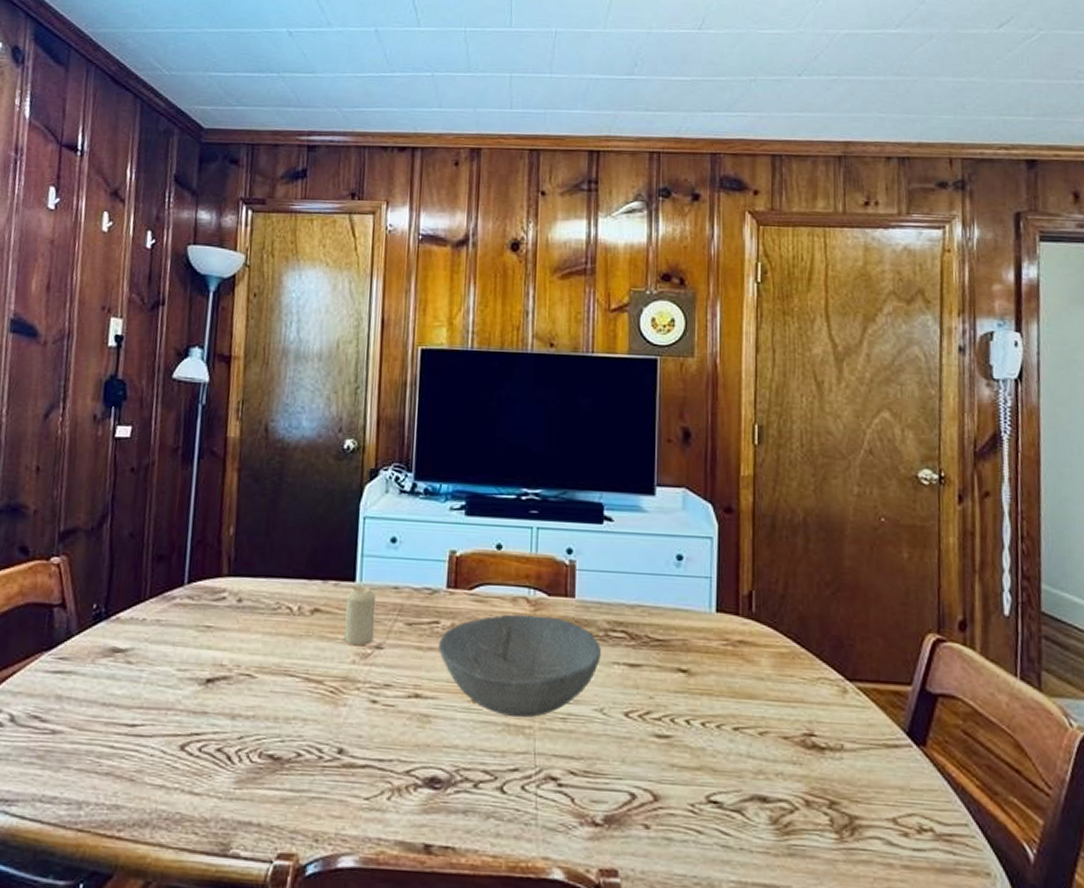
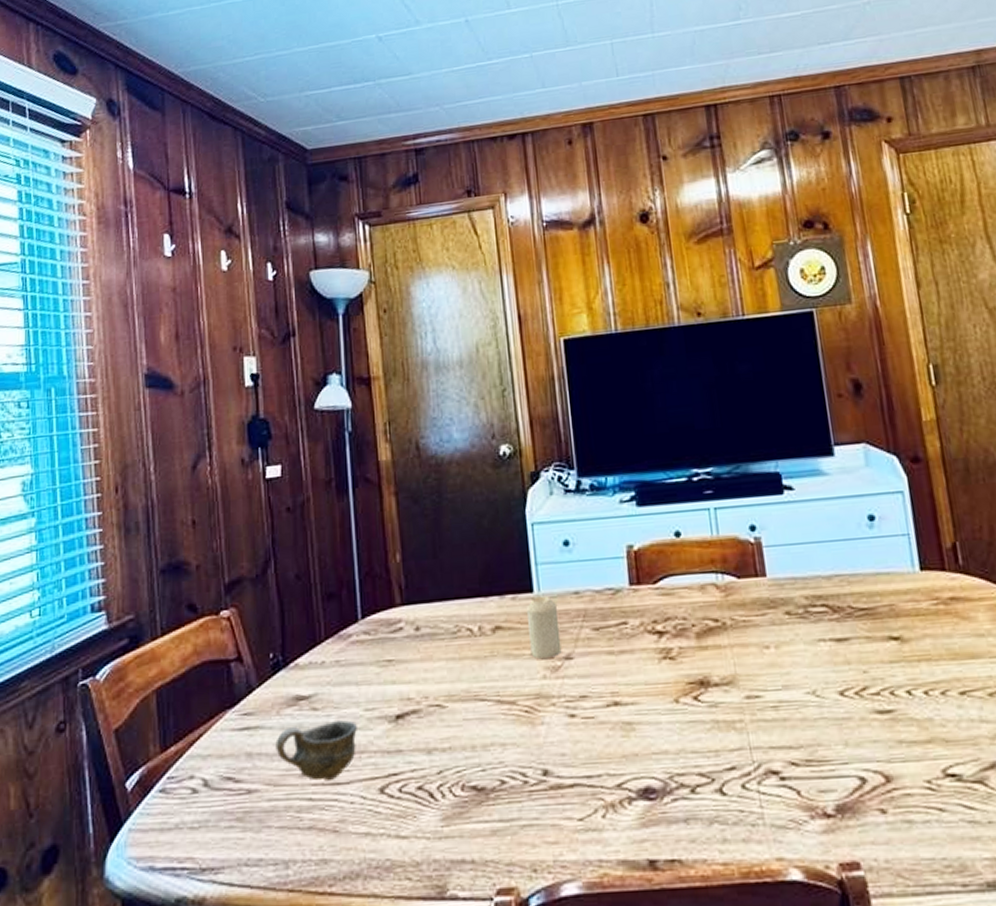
cup: none [85,676,168,732] -> present [275,720,357,781]
bowl: present [439,614,601,718] -> none [630,600,805,713]

